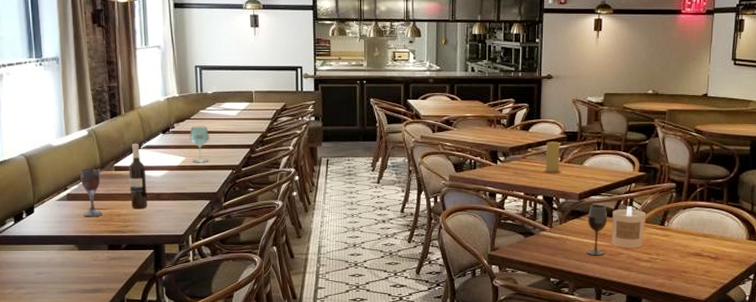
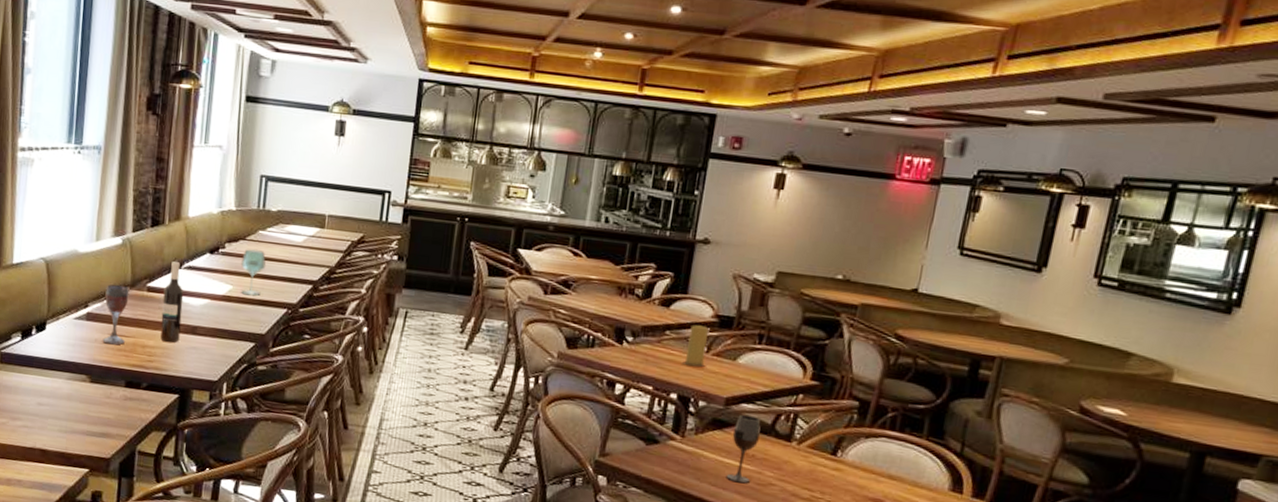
candle: present [612,206,647,249] -> none [762,423,814,481]

